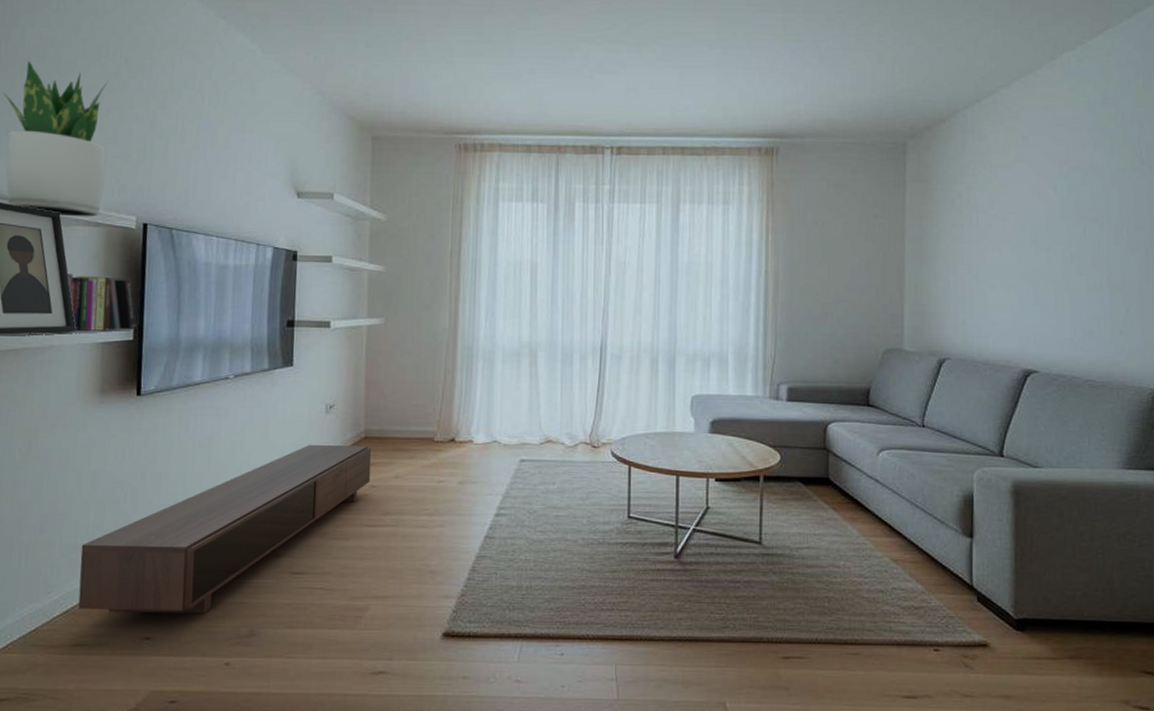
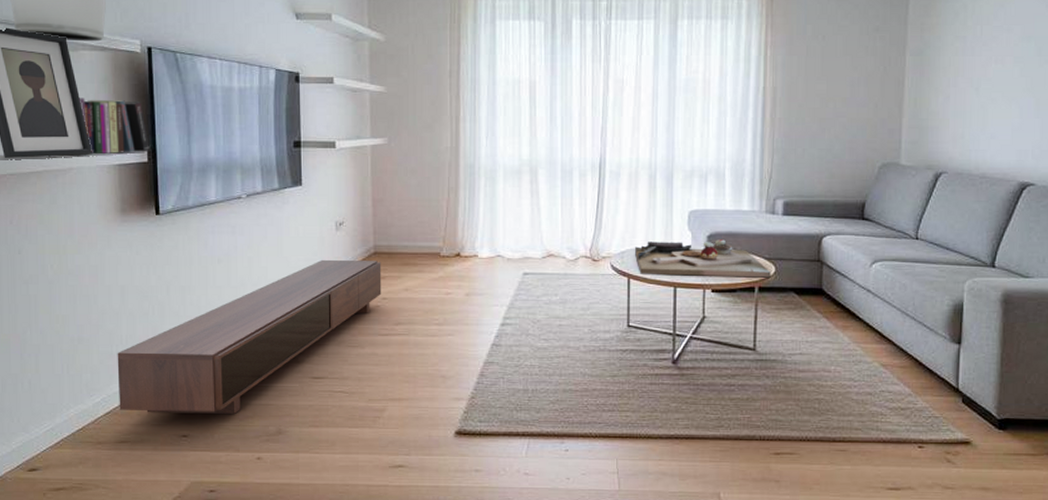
decorative tray: none [635,426,776,466] -> present [634,239,771,278]

